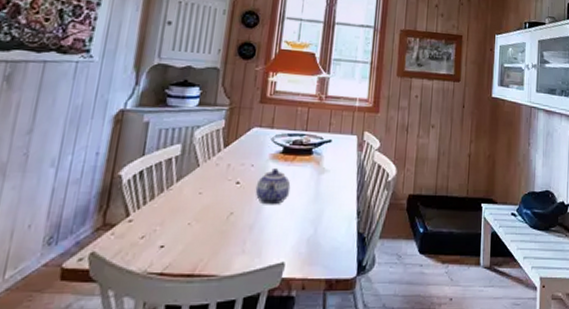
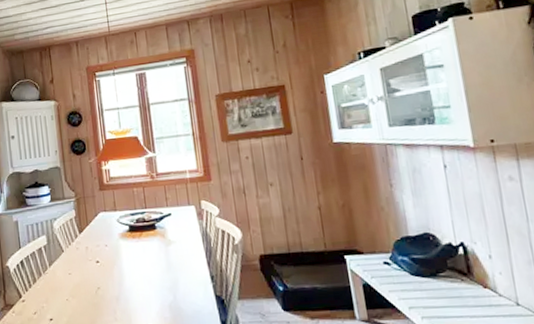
teapot: present [255,168,291,205] -> none [113,246,144,278]

